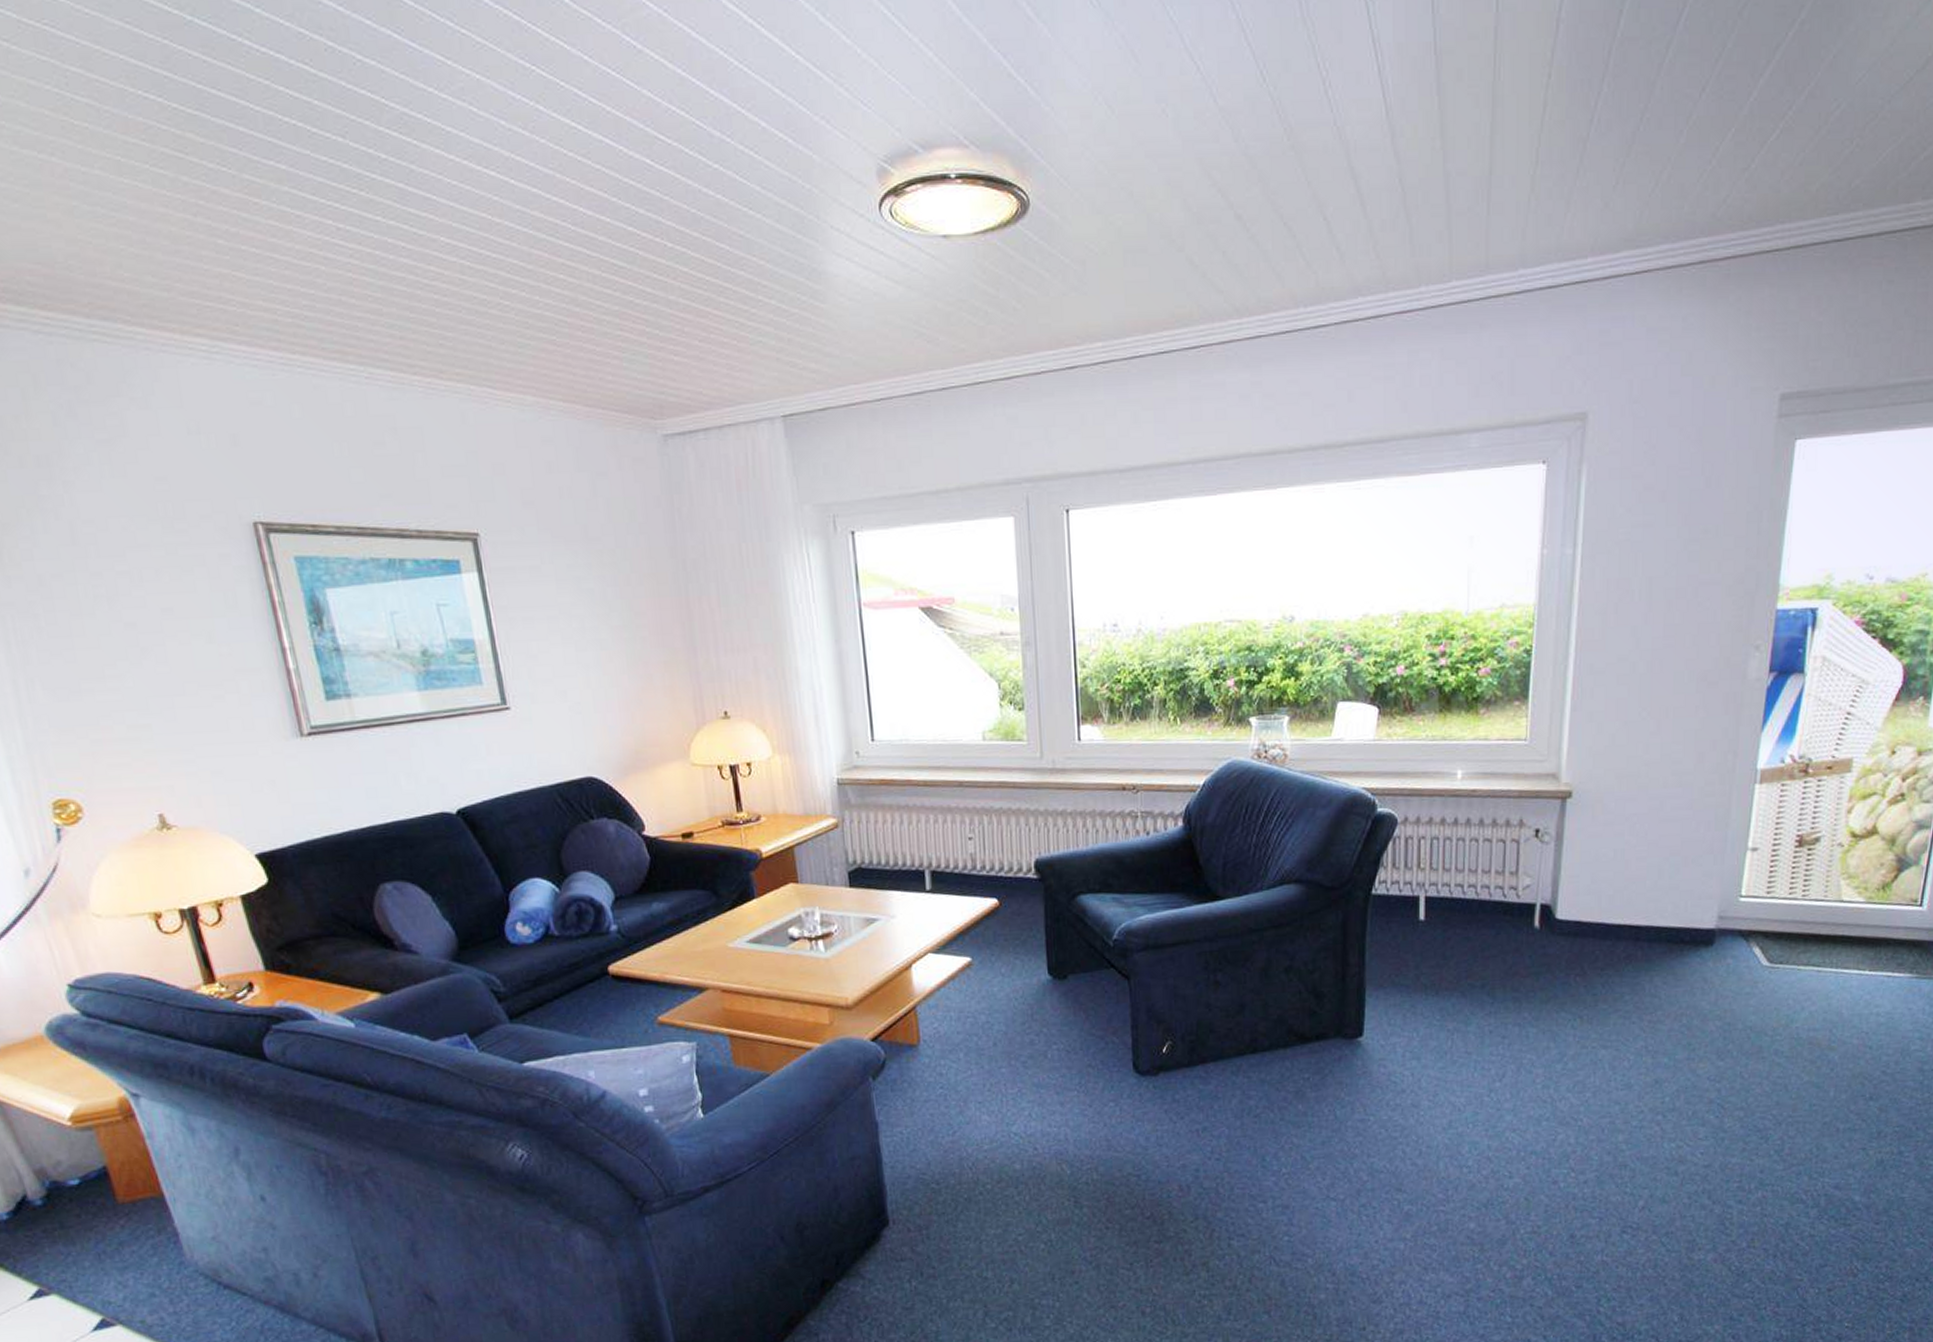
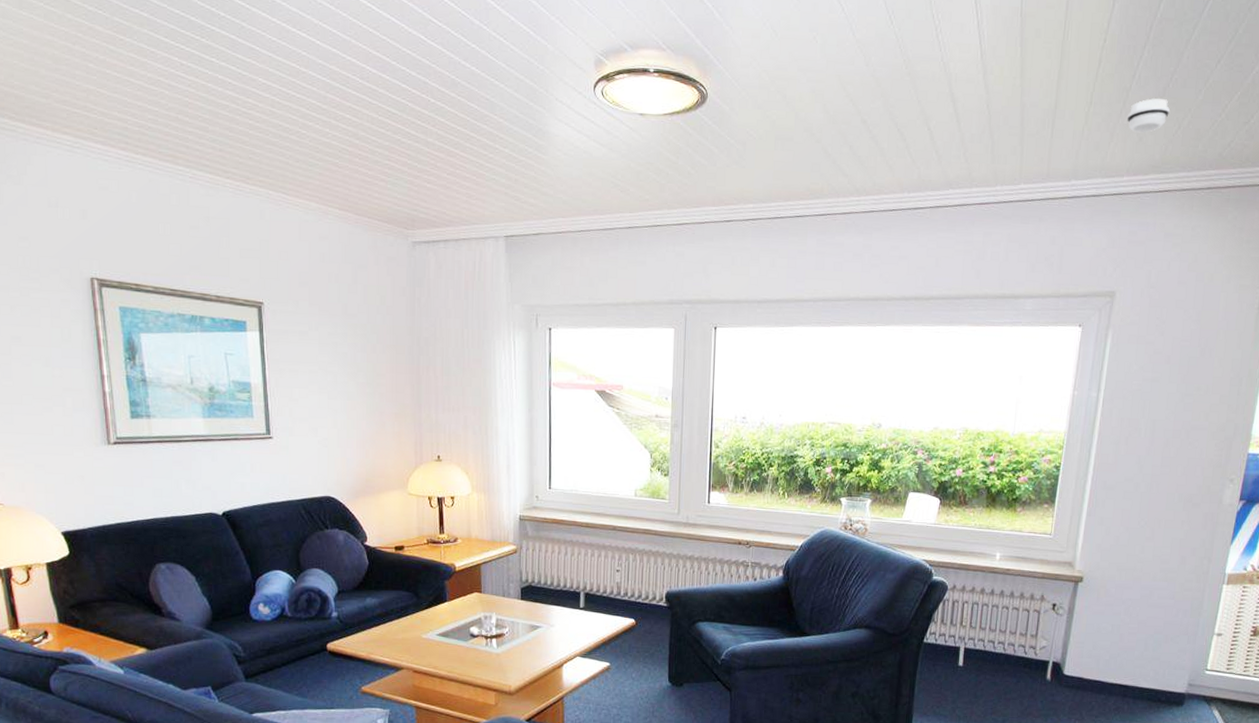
smoke detector: none [1586,148,1642,197] -> present [1127,98,1170,133]

